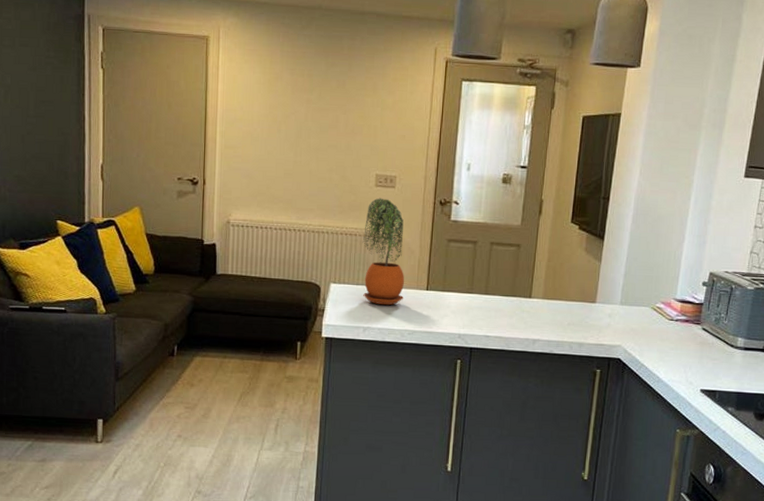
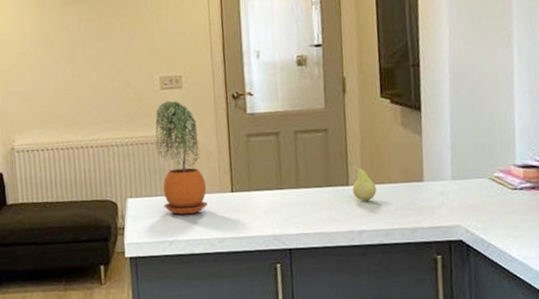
fruit: none [533,278,554,314] -> present [348,163,376,201]

